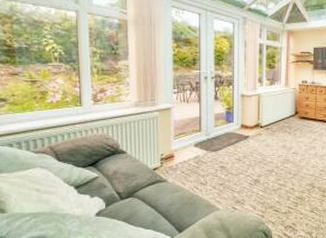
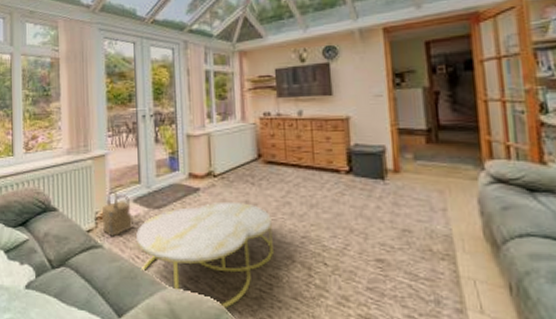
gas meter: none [166,137,194,173] -> present [101,191,133,237]
coffee table: none [196,146,301,222] -> present [136,201,273,310]

